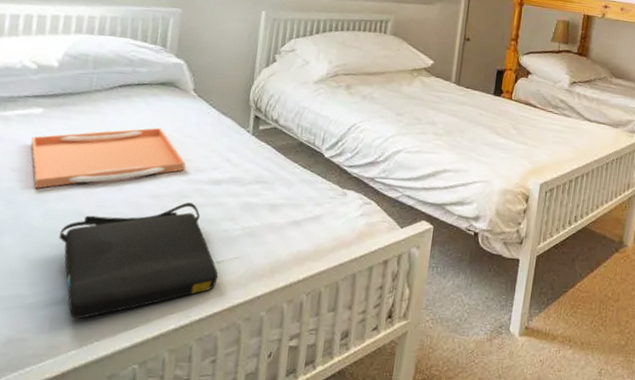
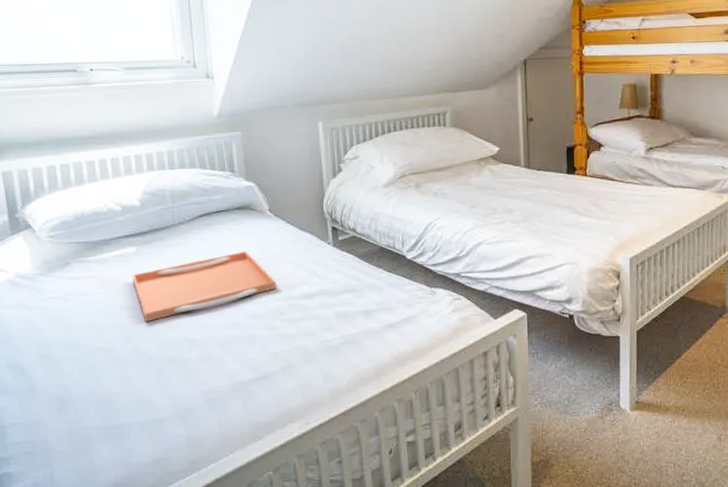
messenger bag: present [59,202,219,319] -> none [177,318,329,436]

